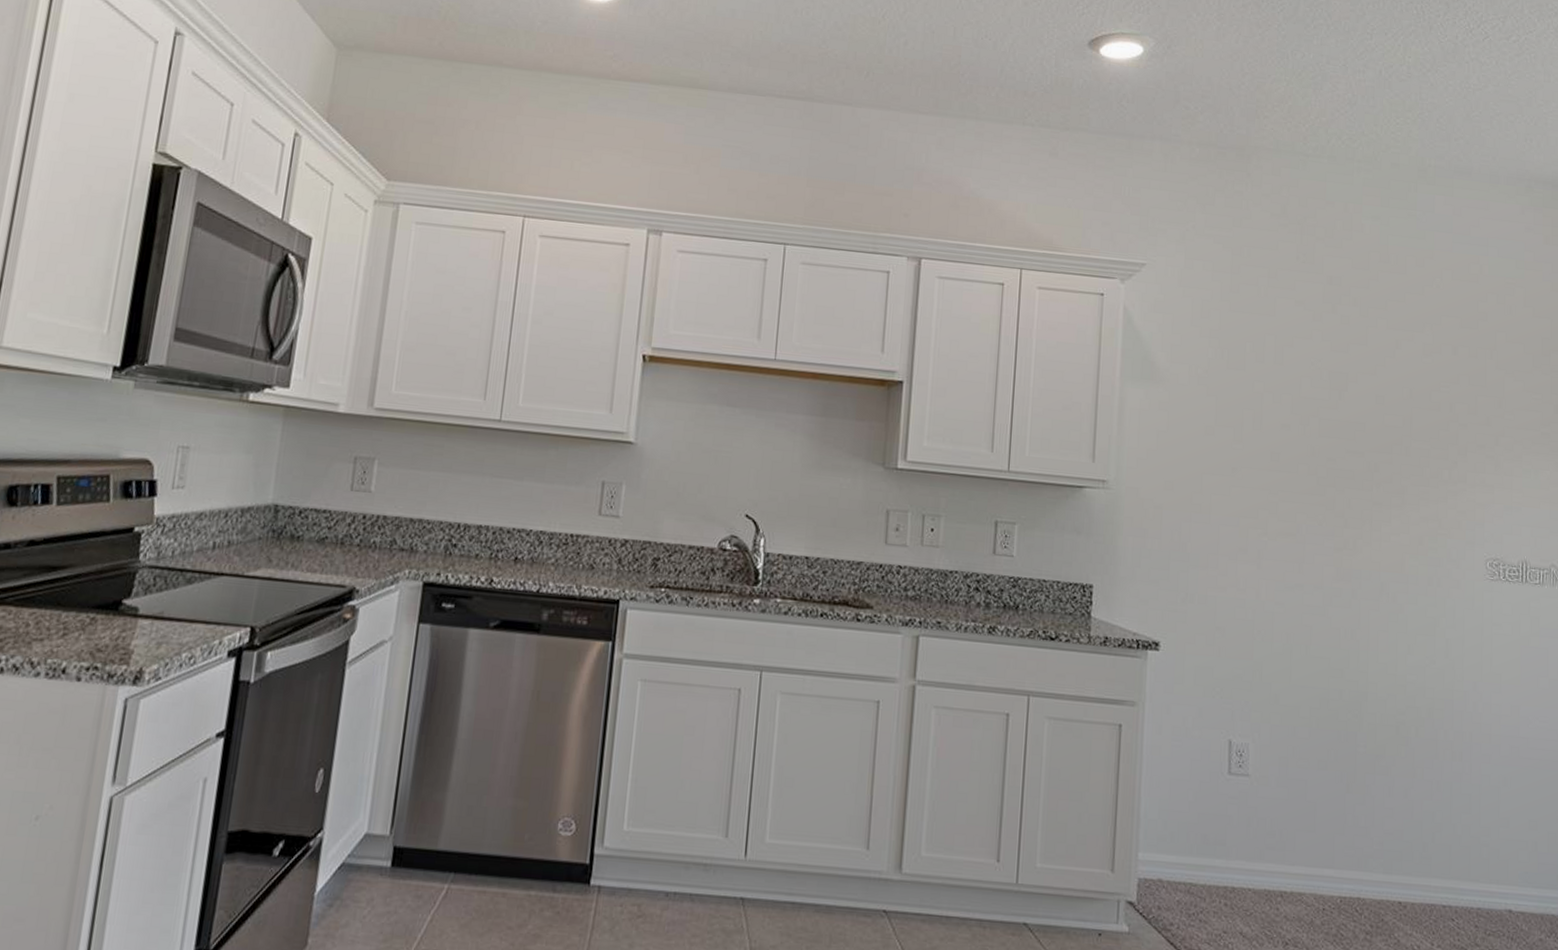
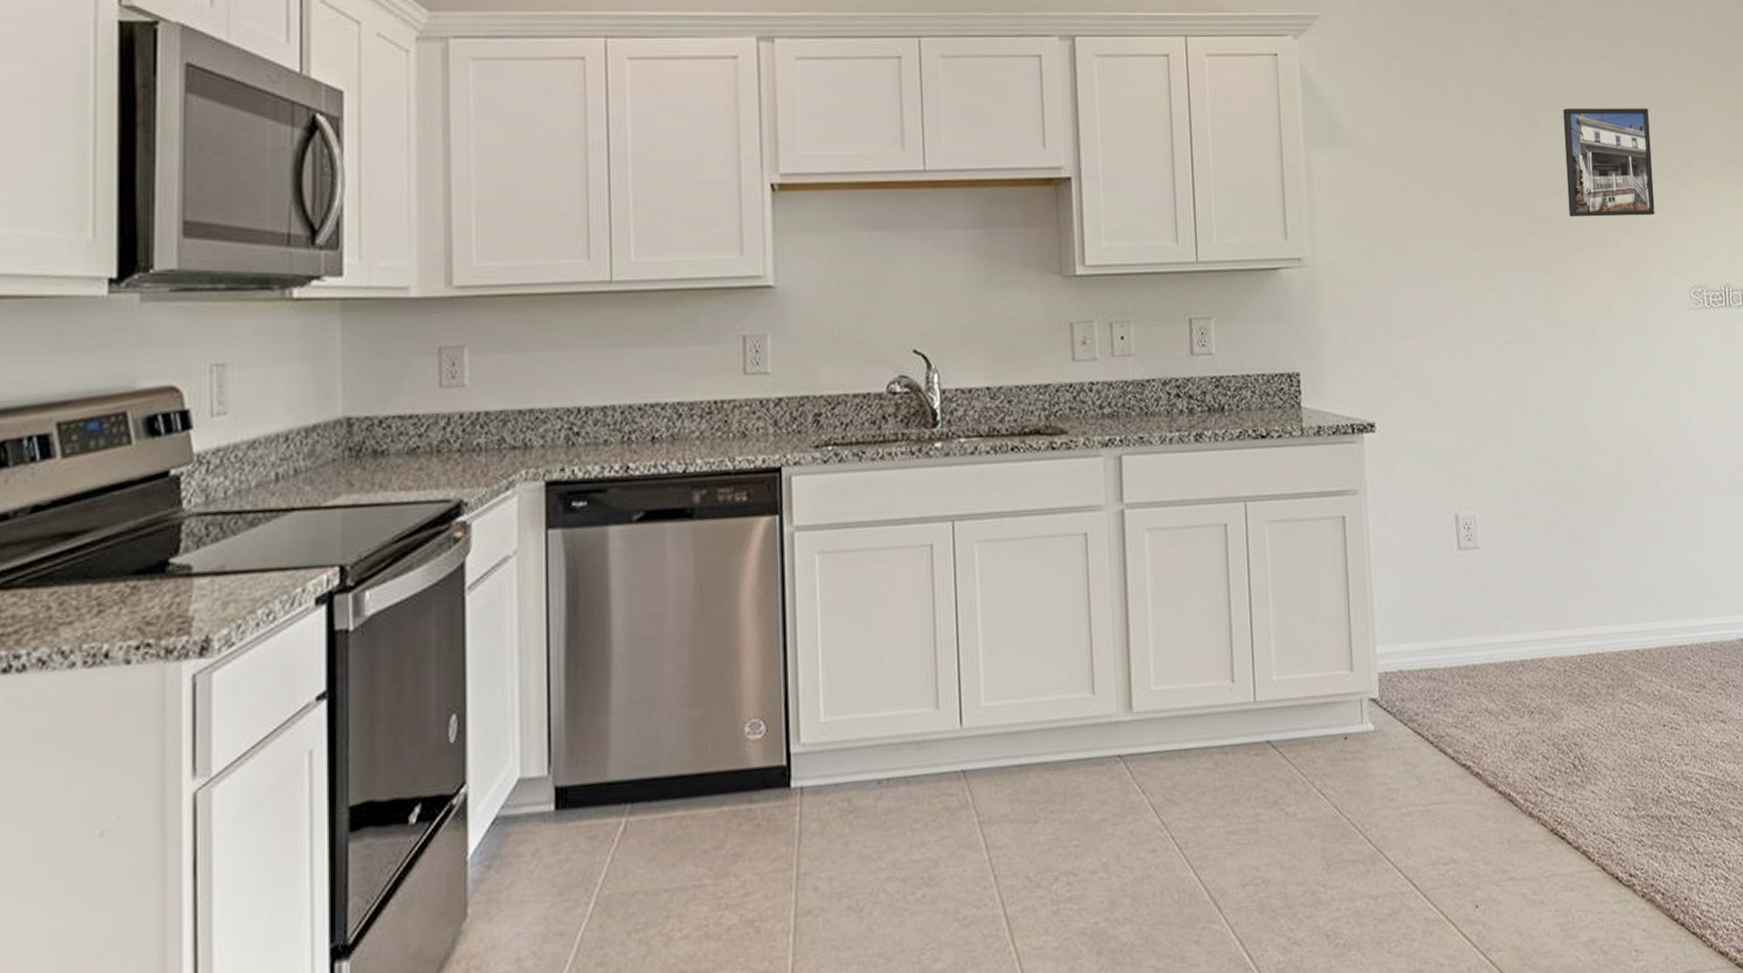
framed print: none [1370,374,1459,486] -> present [1562,108,1655,218]

